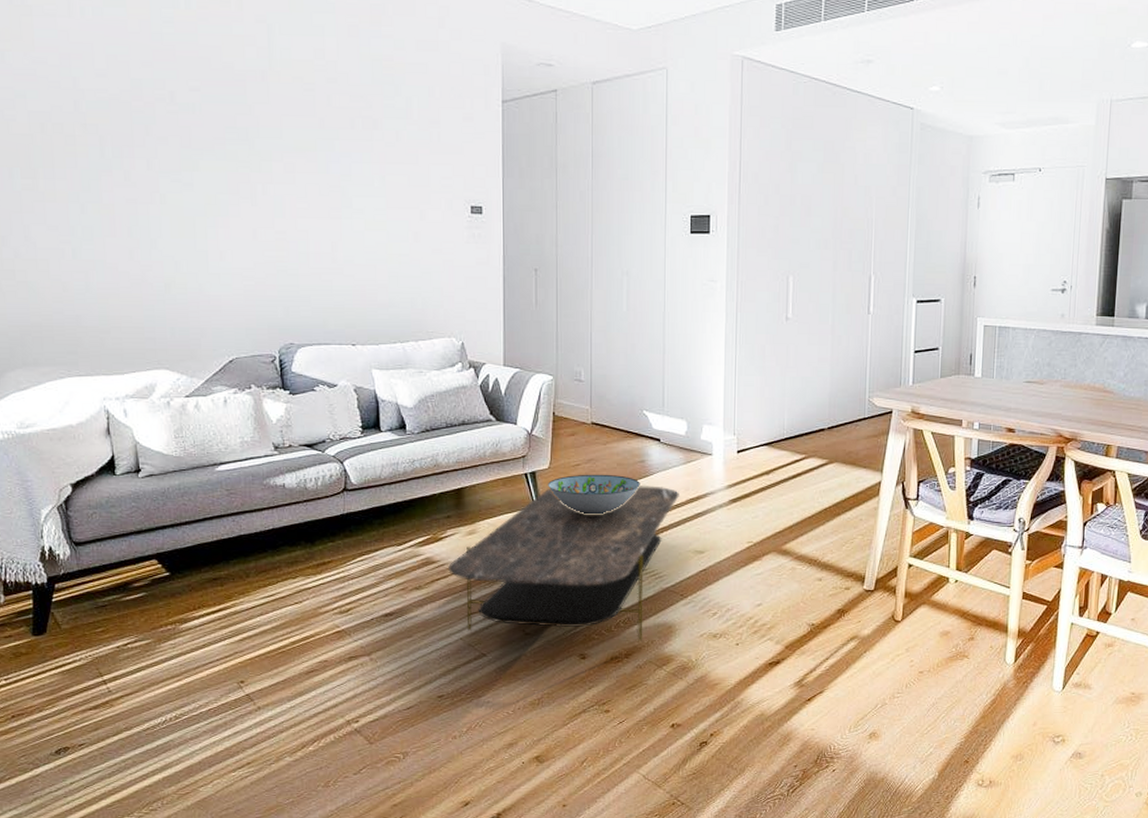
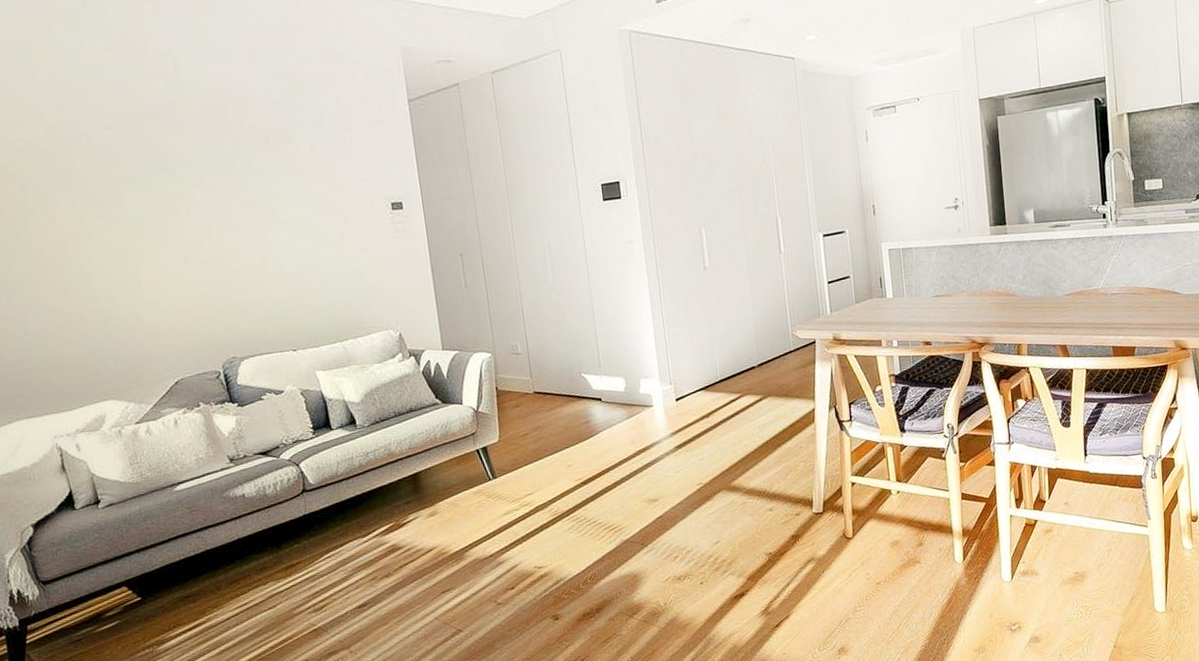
coffee table: present [448,486,679,641] -> none [414,443,627,610]
decorative bowl: present [548,474,640,515] -> none [500,438,588,481]

